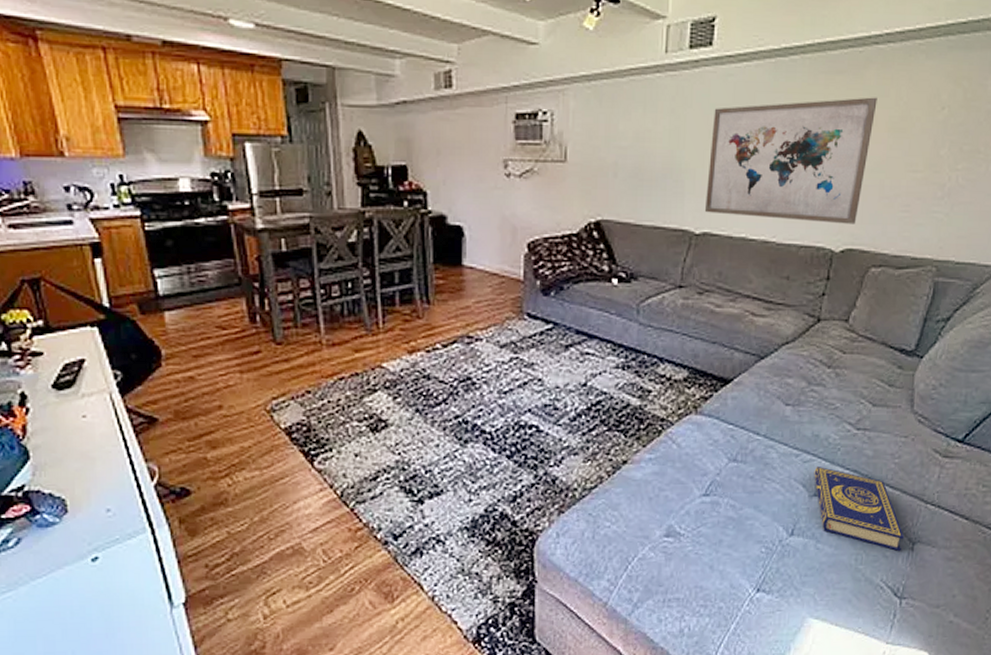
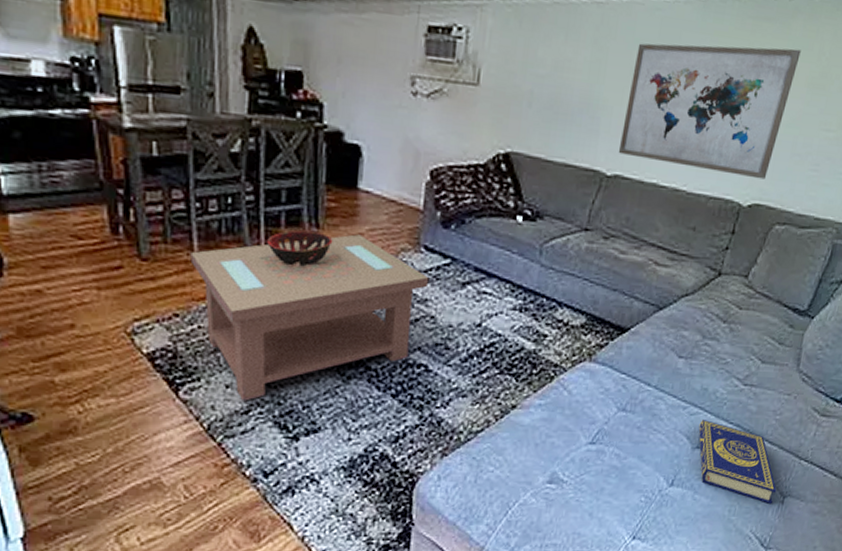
coffee table: none [318,307,534,468] -> present [190,234,429,401]
decorative bowl: none [385,307,443,339] -> present [267,230,333,266]

